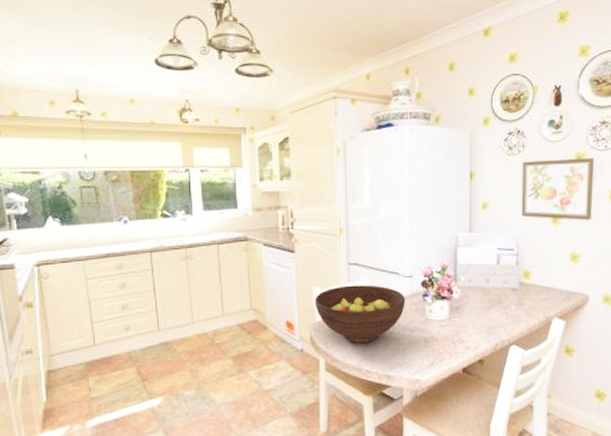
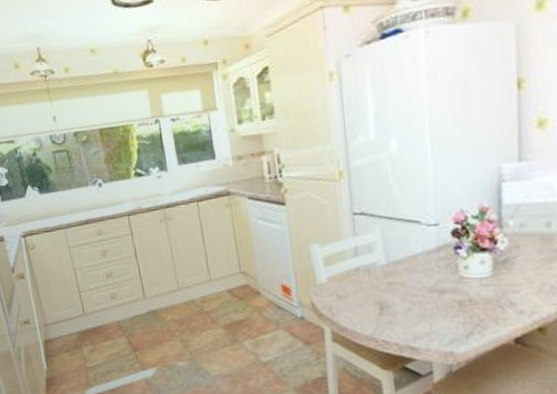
fruit bowl: present [314,285,405,343] -> none [313,238,431,309]

